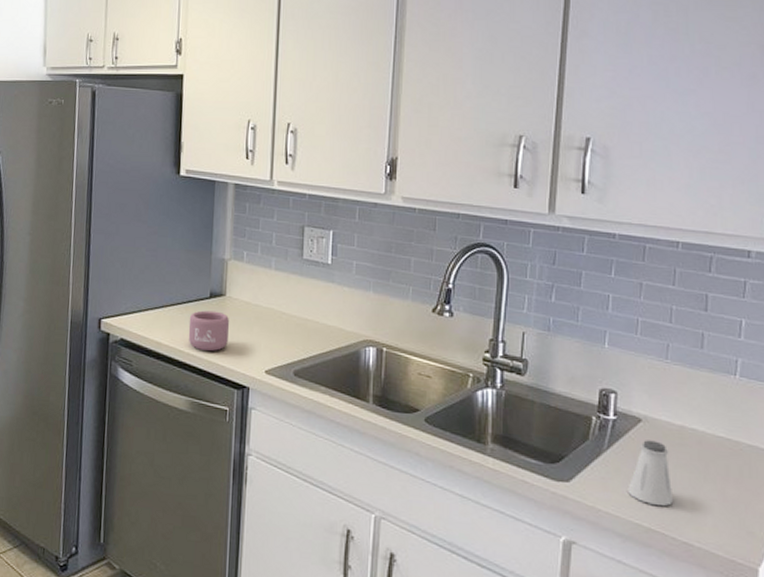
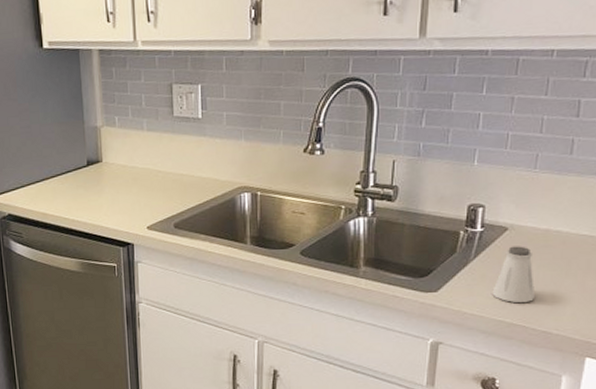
mug: present [188,310,229,351] -> none [70,177,109,215]

